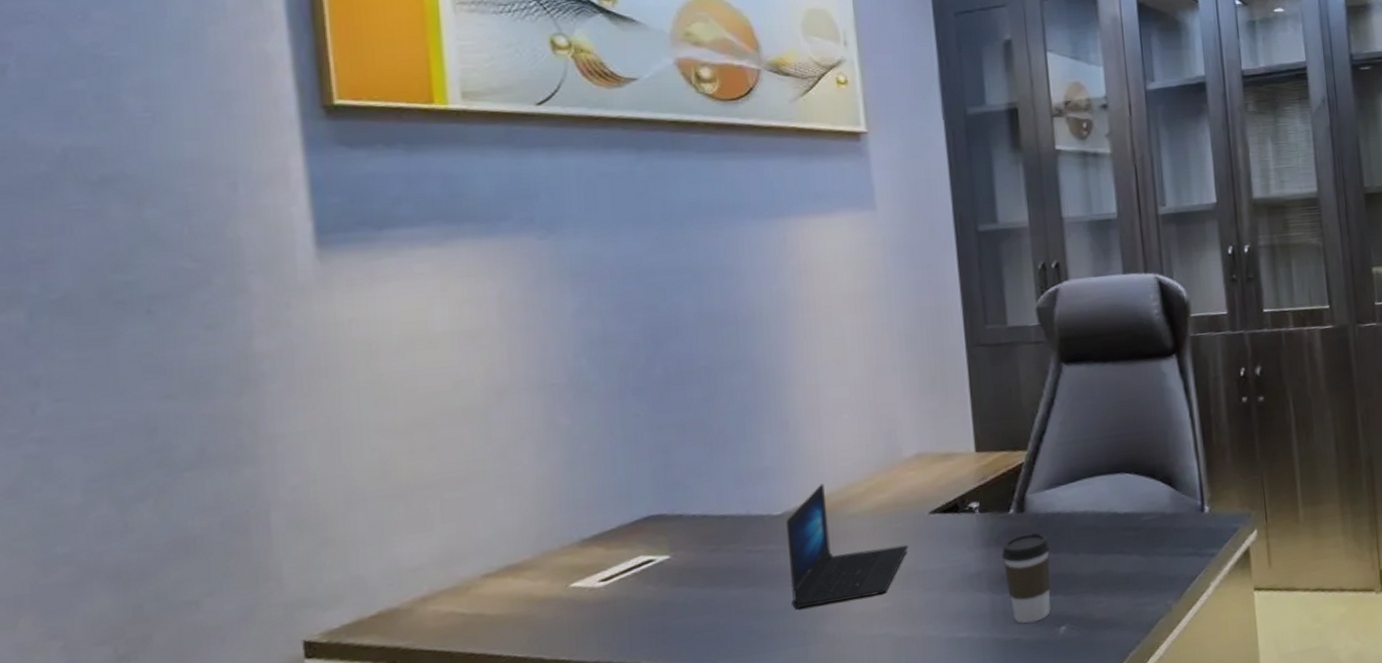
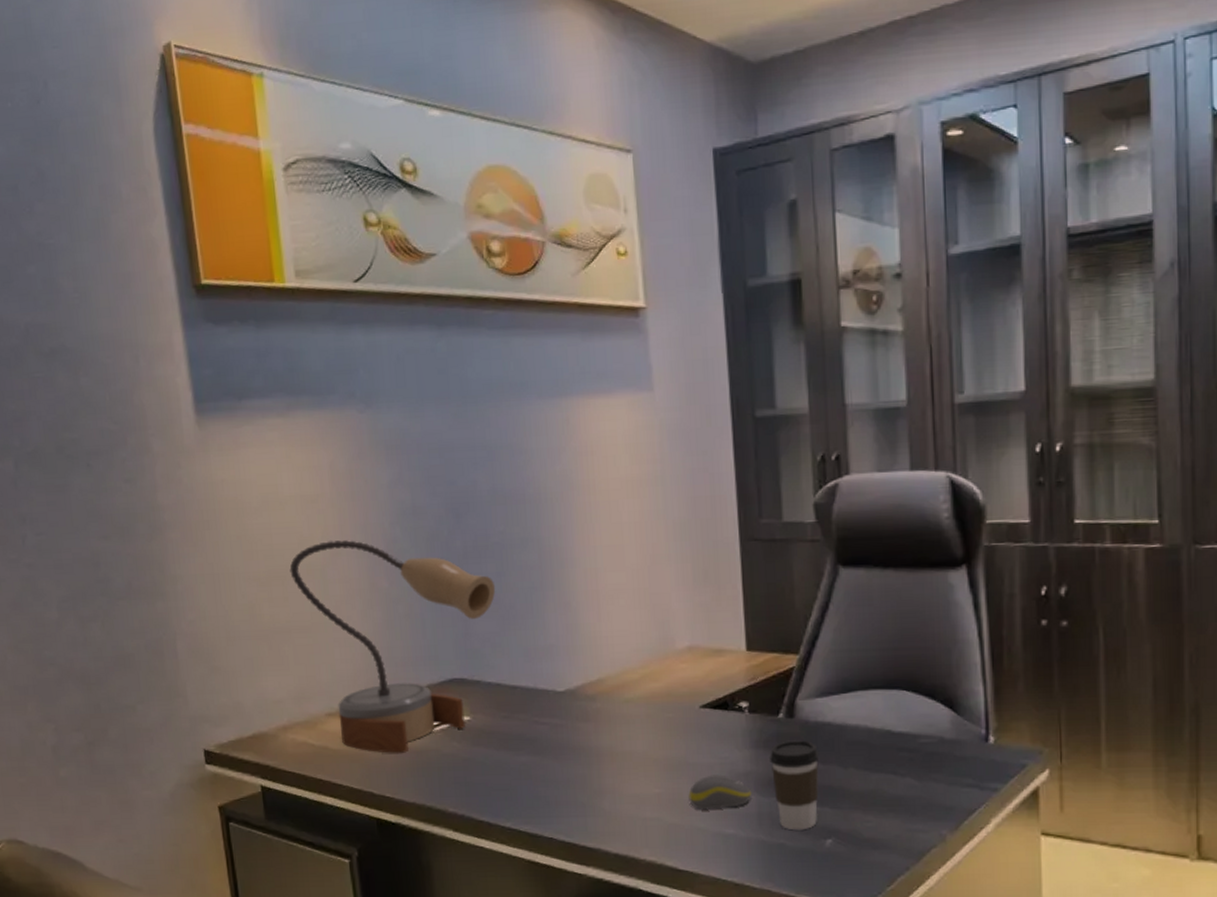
table lamp: none [439,376,703,611] -> present [289,540,496,753]
laptop: present [785,483,909,609] -> none [568,666,680,782]
computer mouse: none [919,578,985,618] -> present [688,774,752,811]

